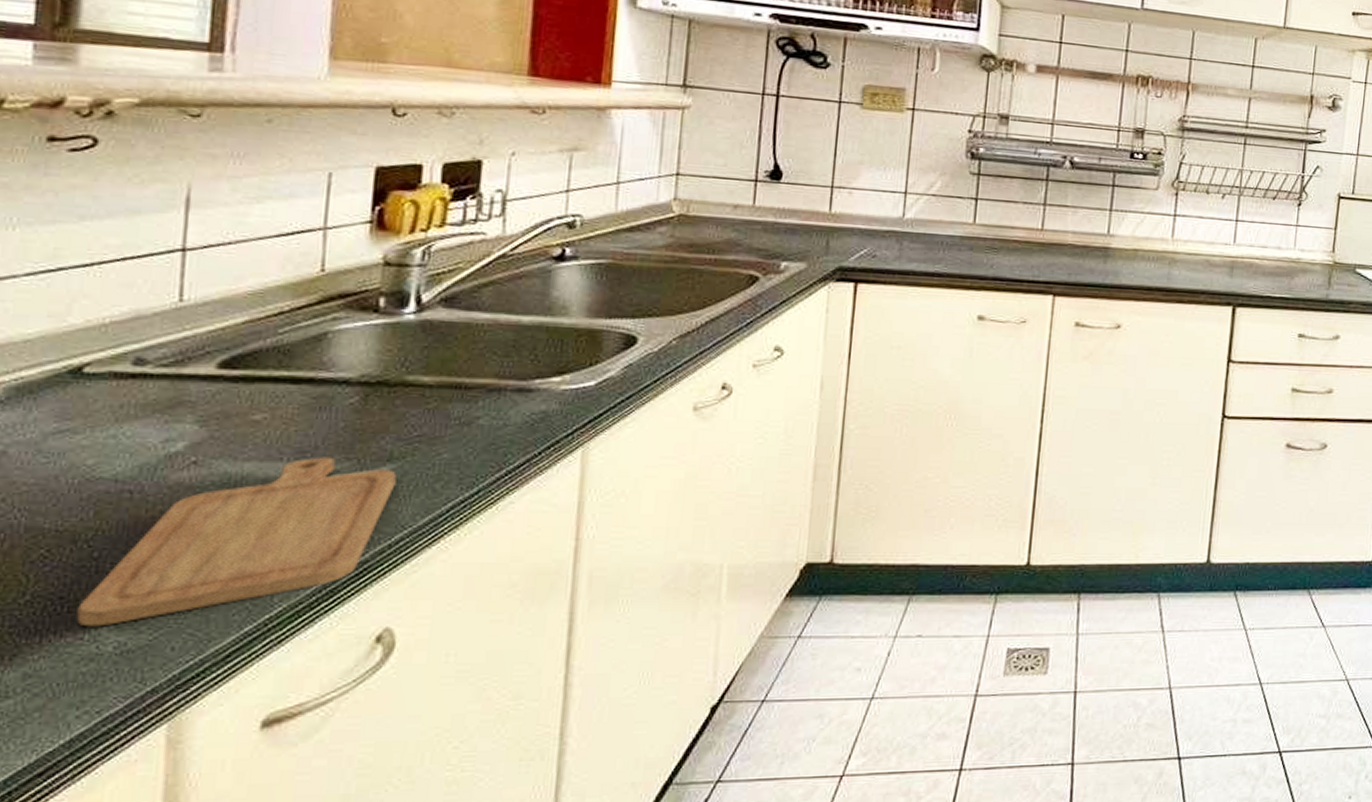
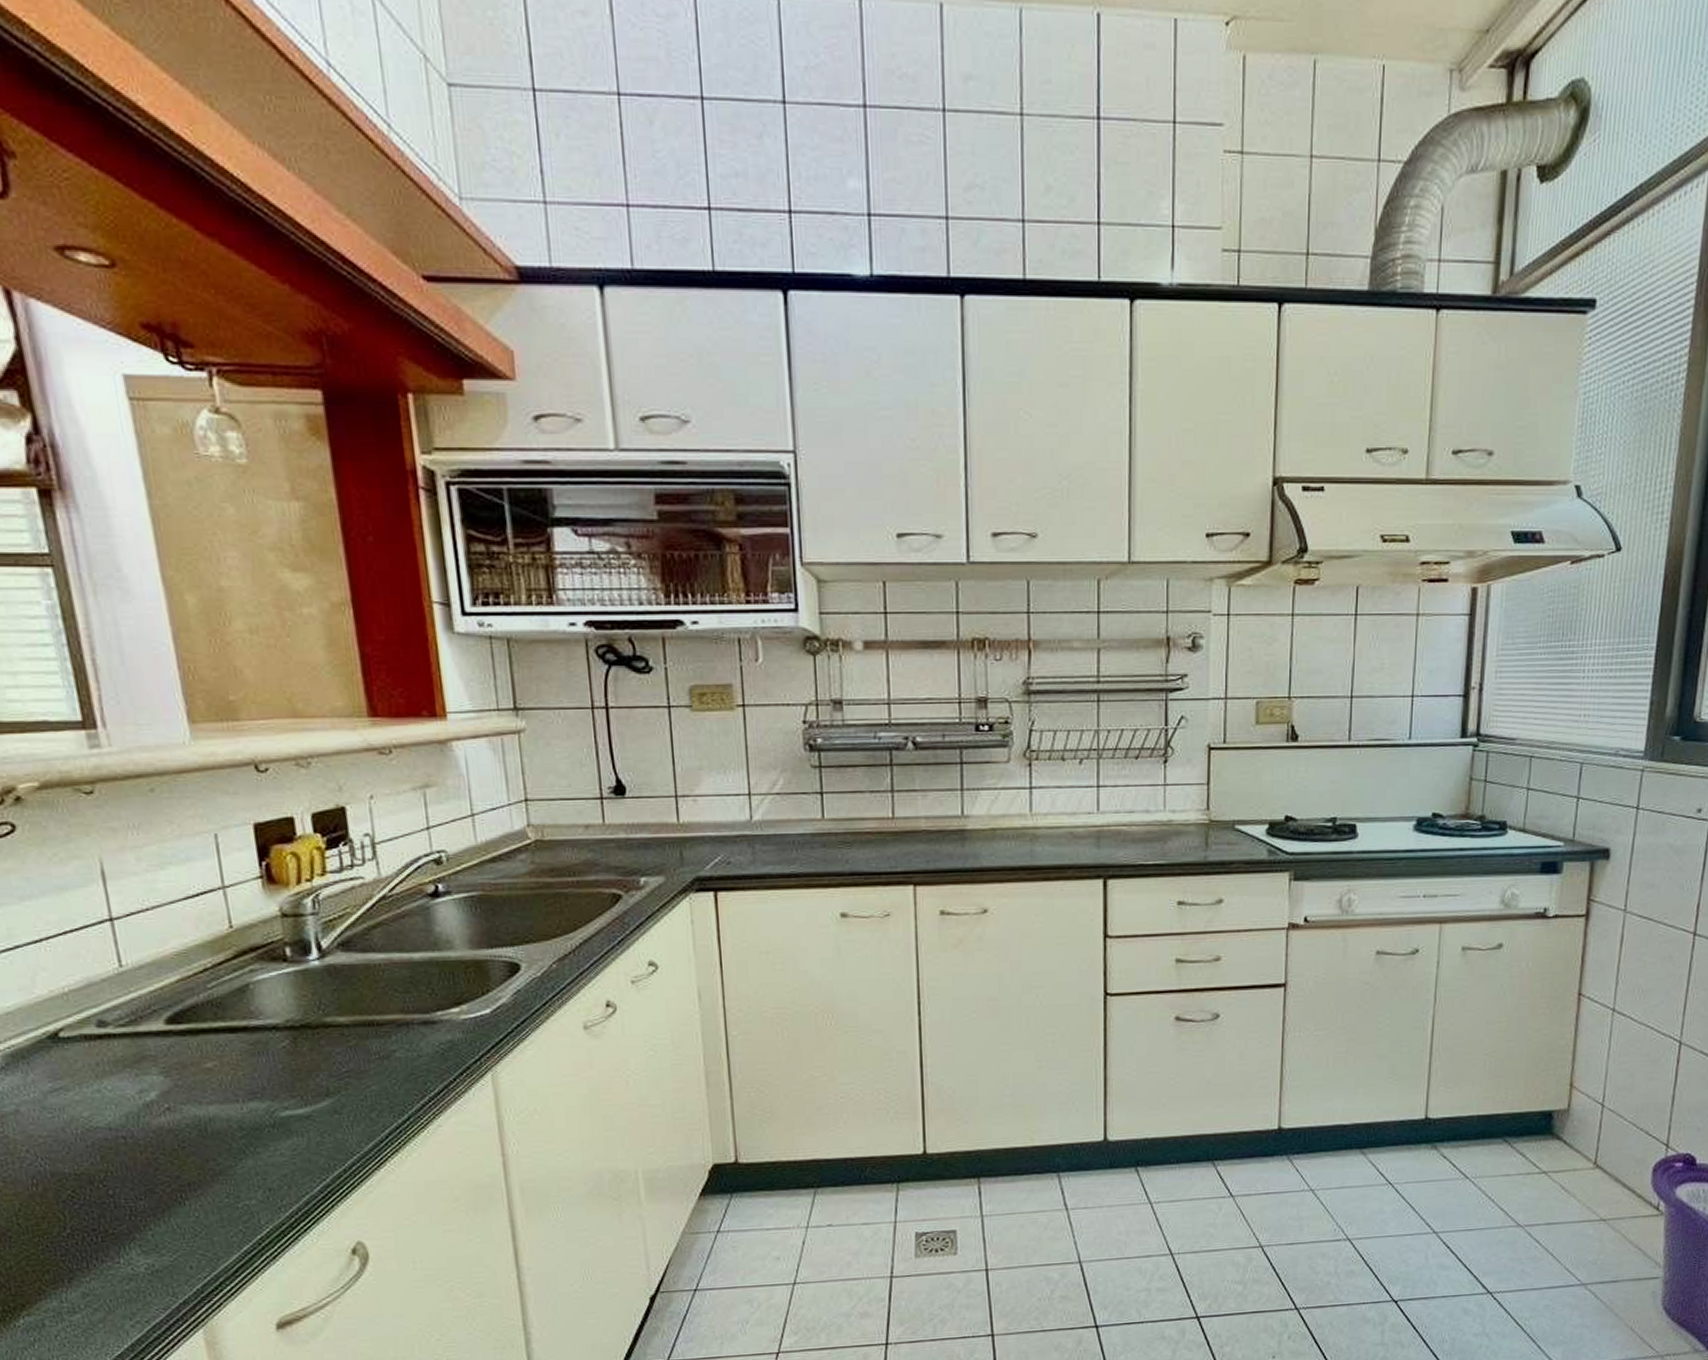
chopping board: present [76,457,397,627] -> none [108,1096,338,1253]

